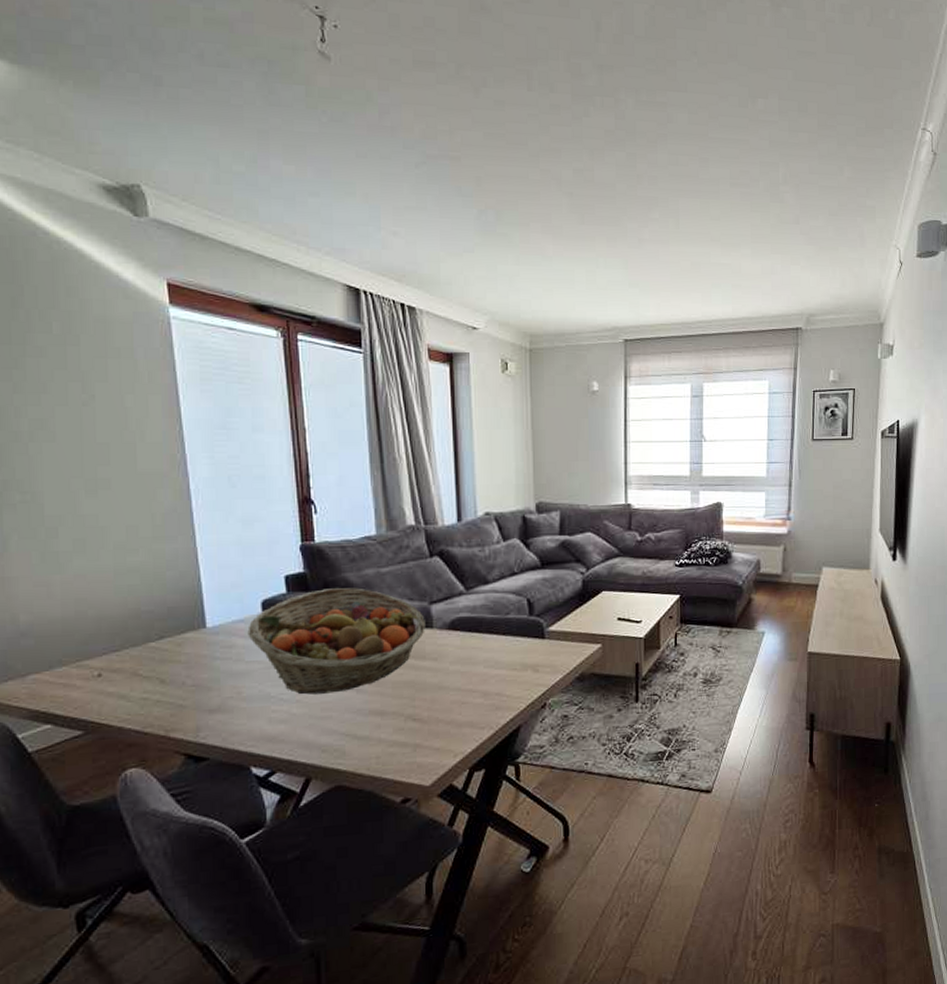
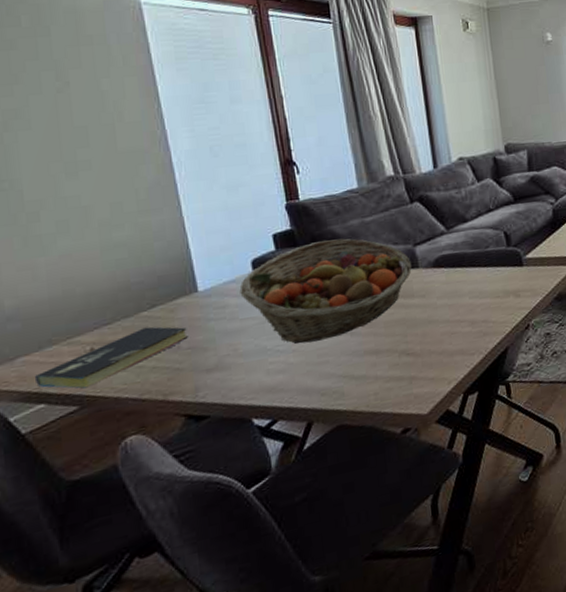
book: none [44,658,195,714] -> present [35,326,190,389]

